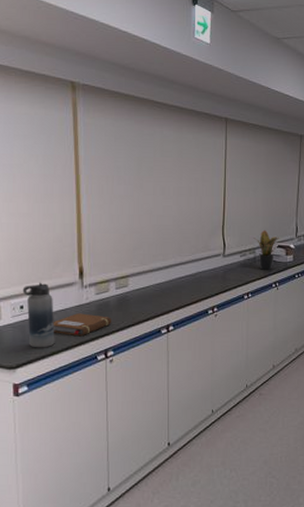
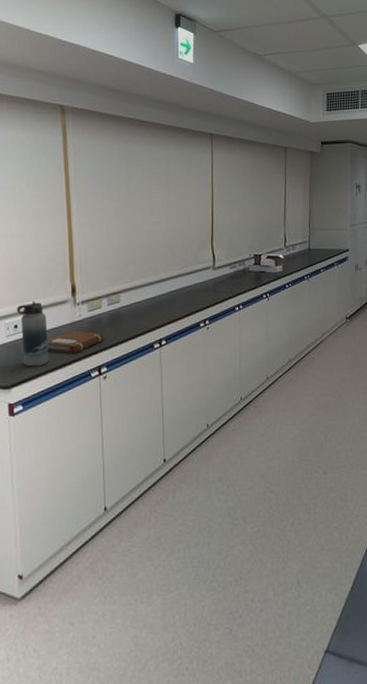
potted plant: present [253,229,279,270] -> none [242,241,268,281]

